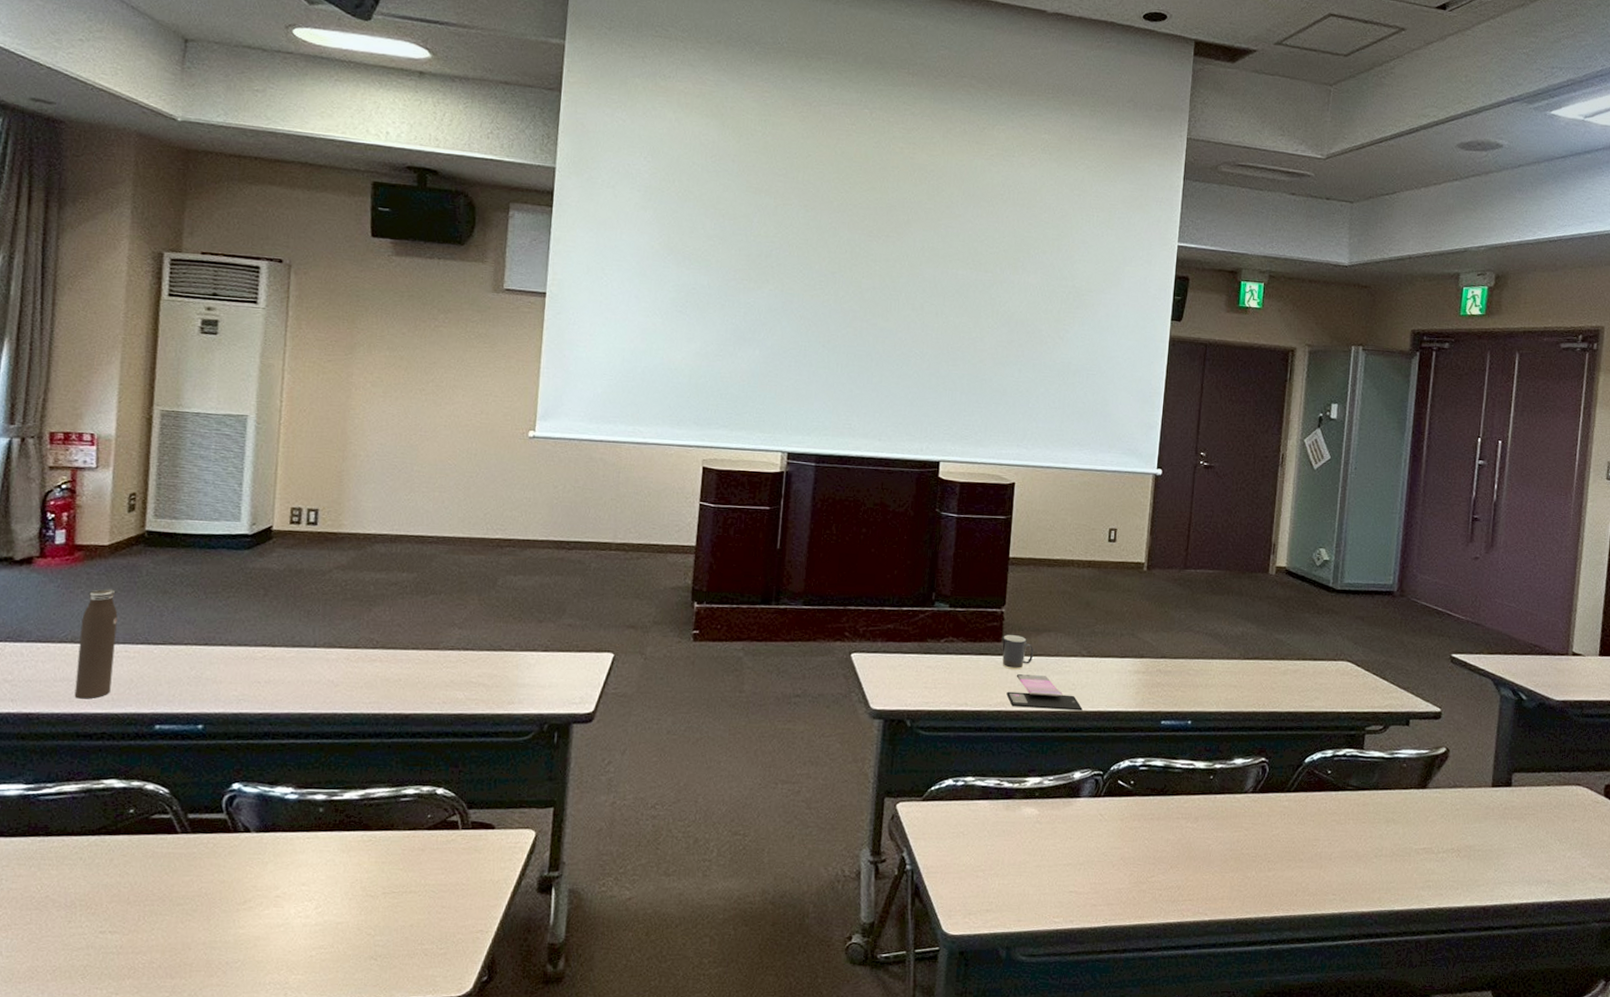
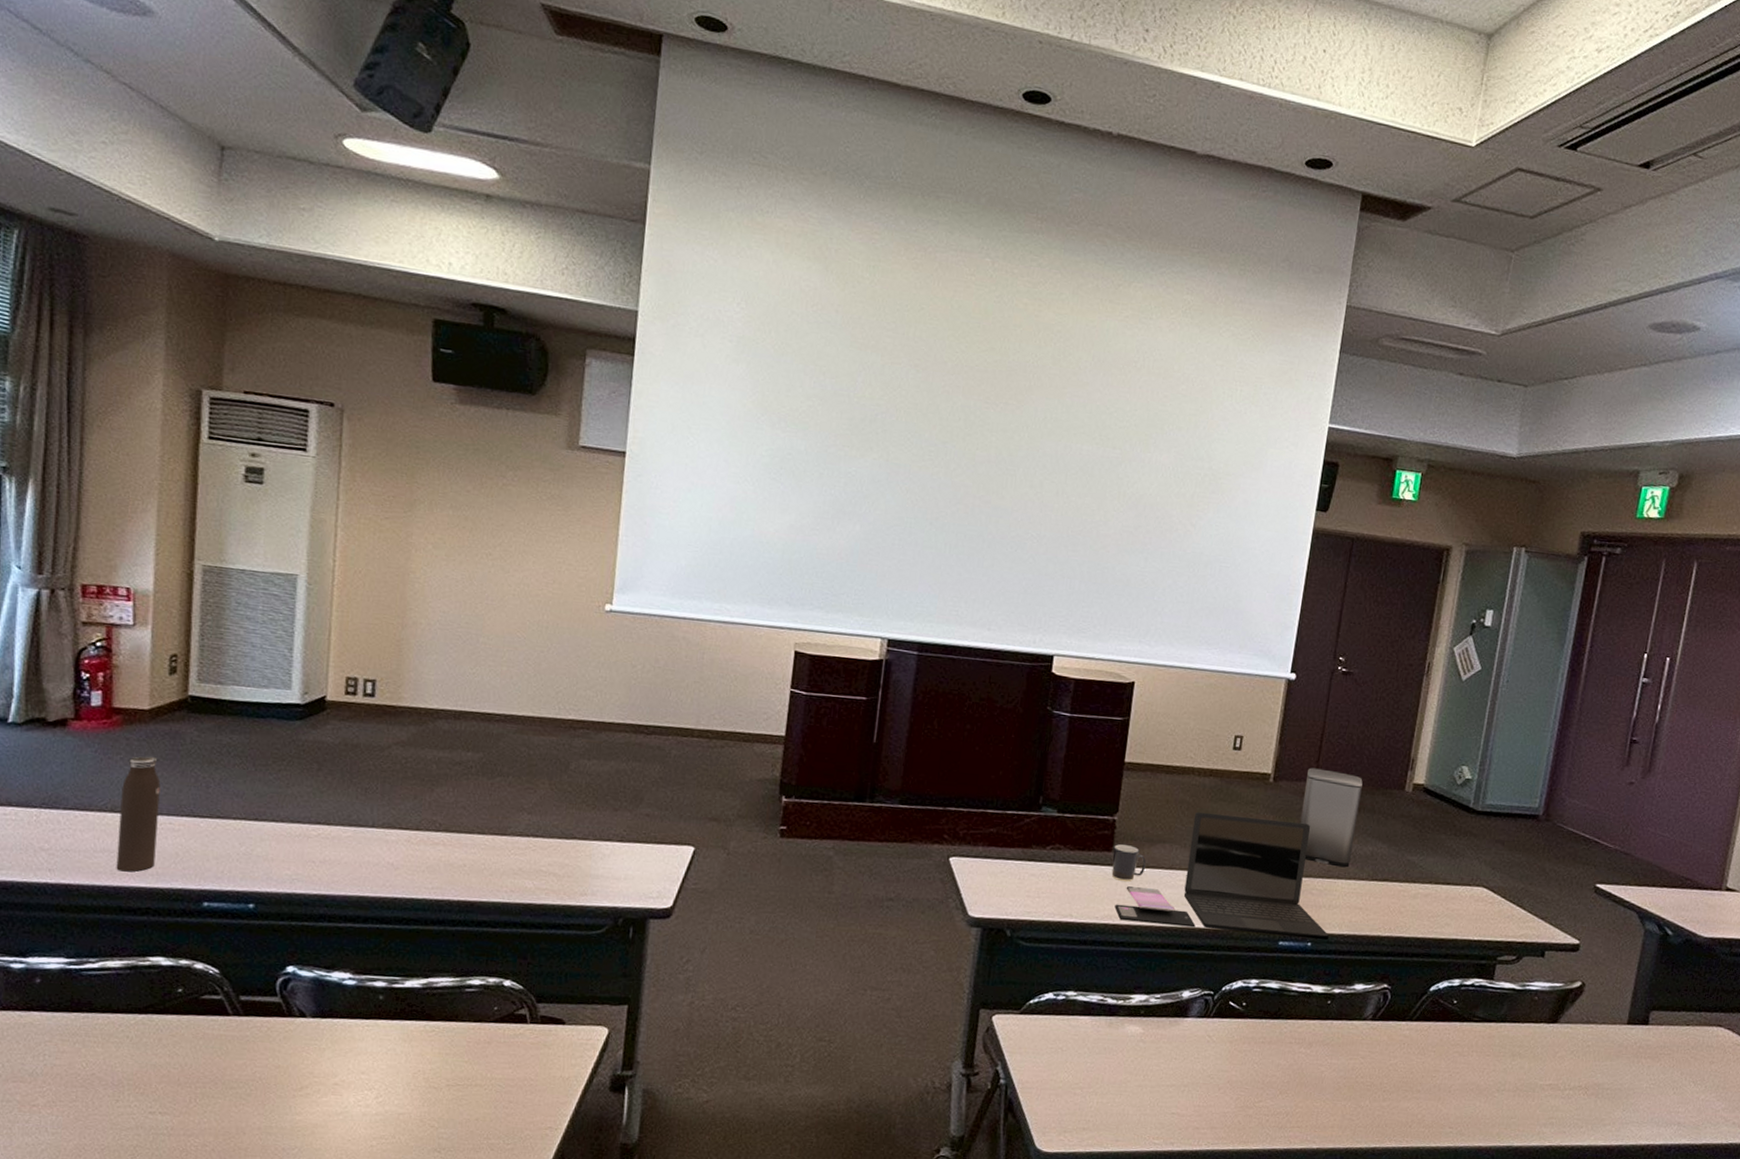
laptop: none [1070,601,1208,718] -> present [1183,811,1330,941]
pedal bin: none [1173,555,1229,648] -> present [1299,767,1363,868]

